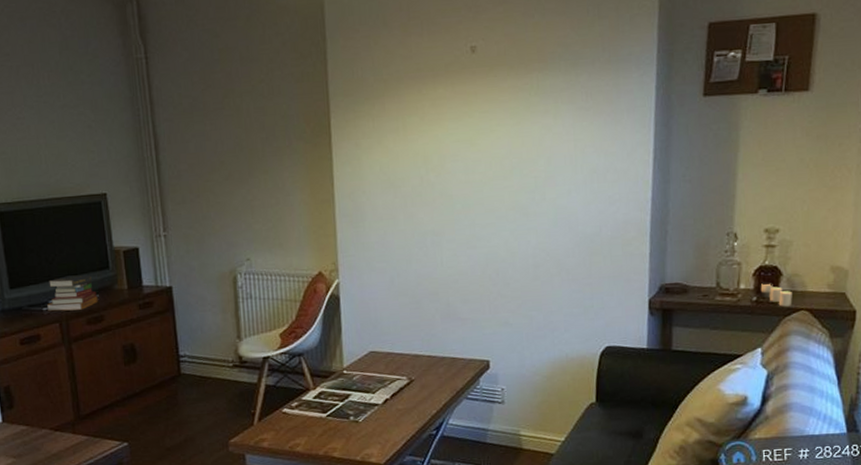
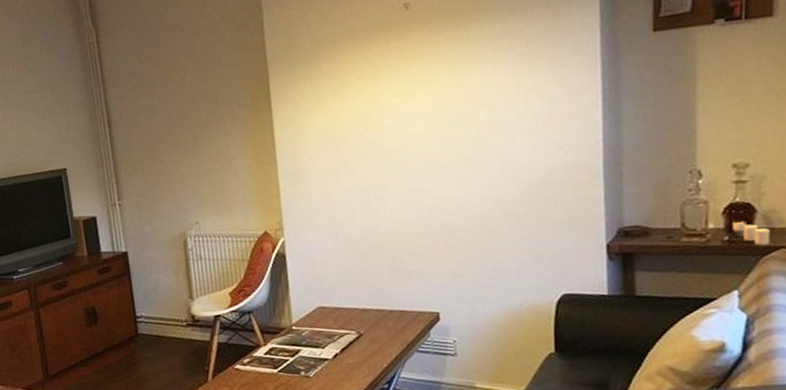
books: present [47,275,98,312] -> none [17,244,62,280]

